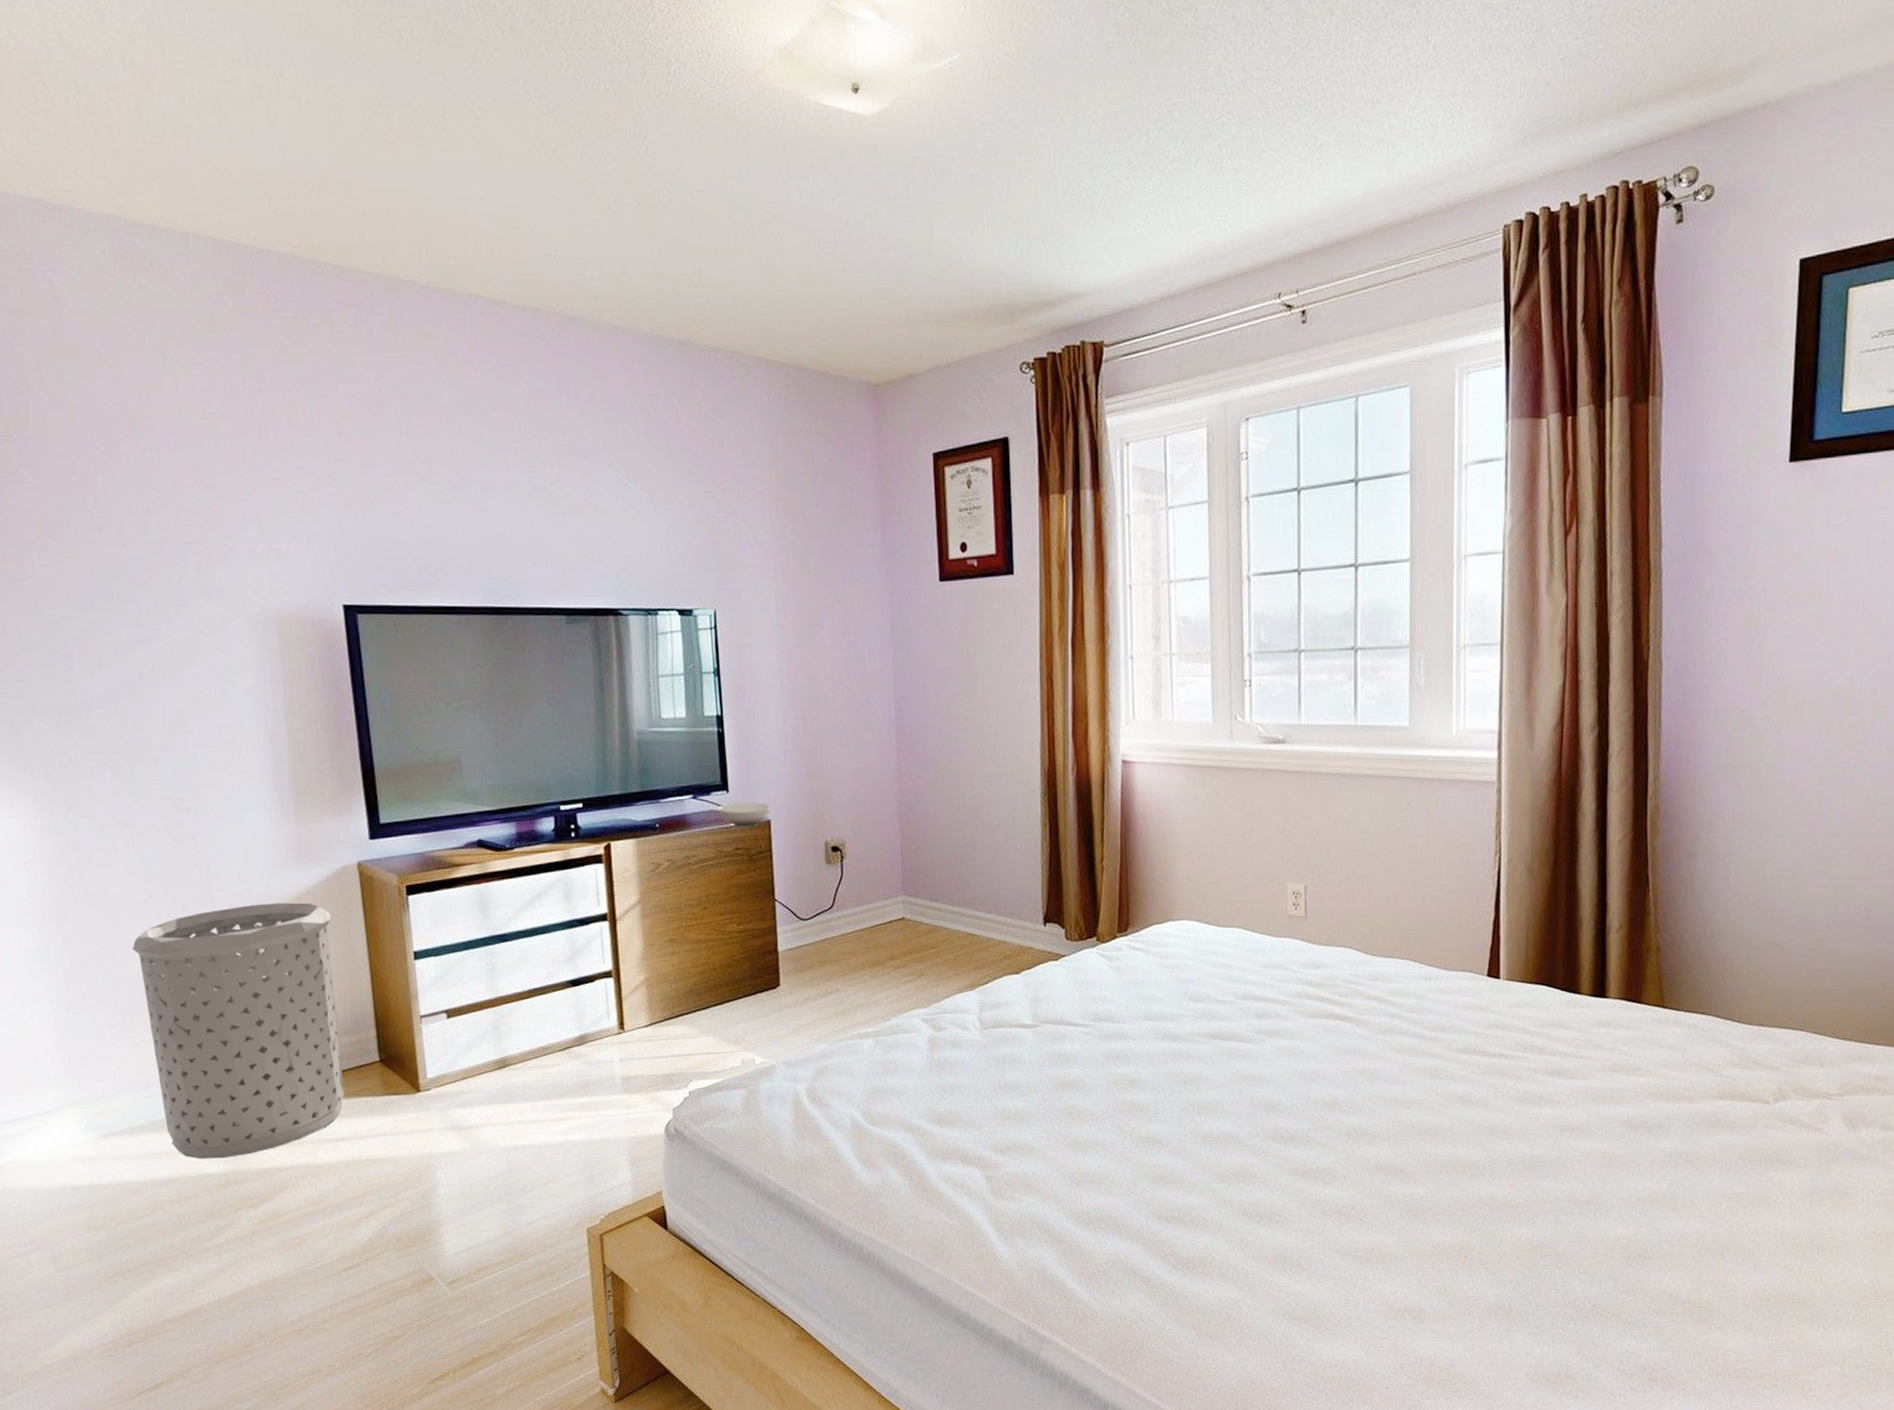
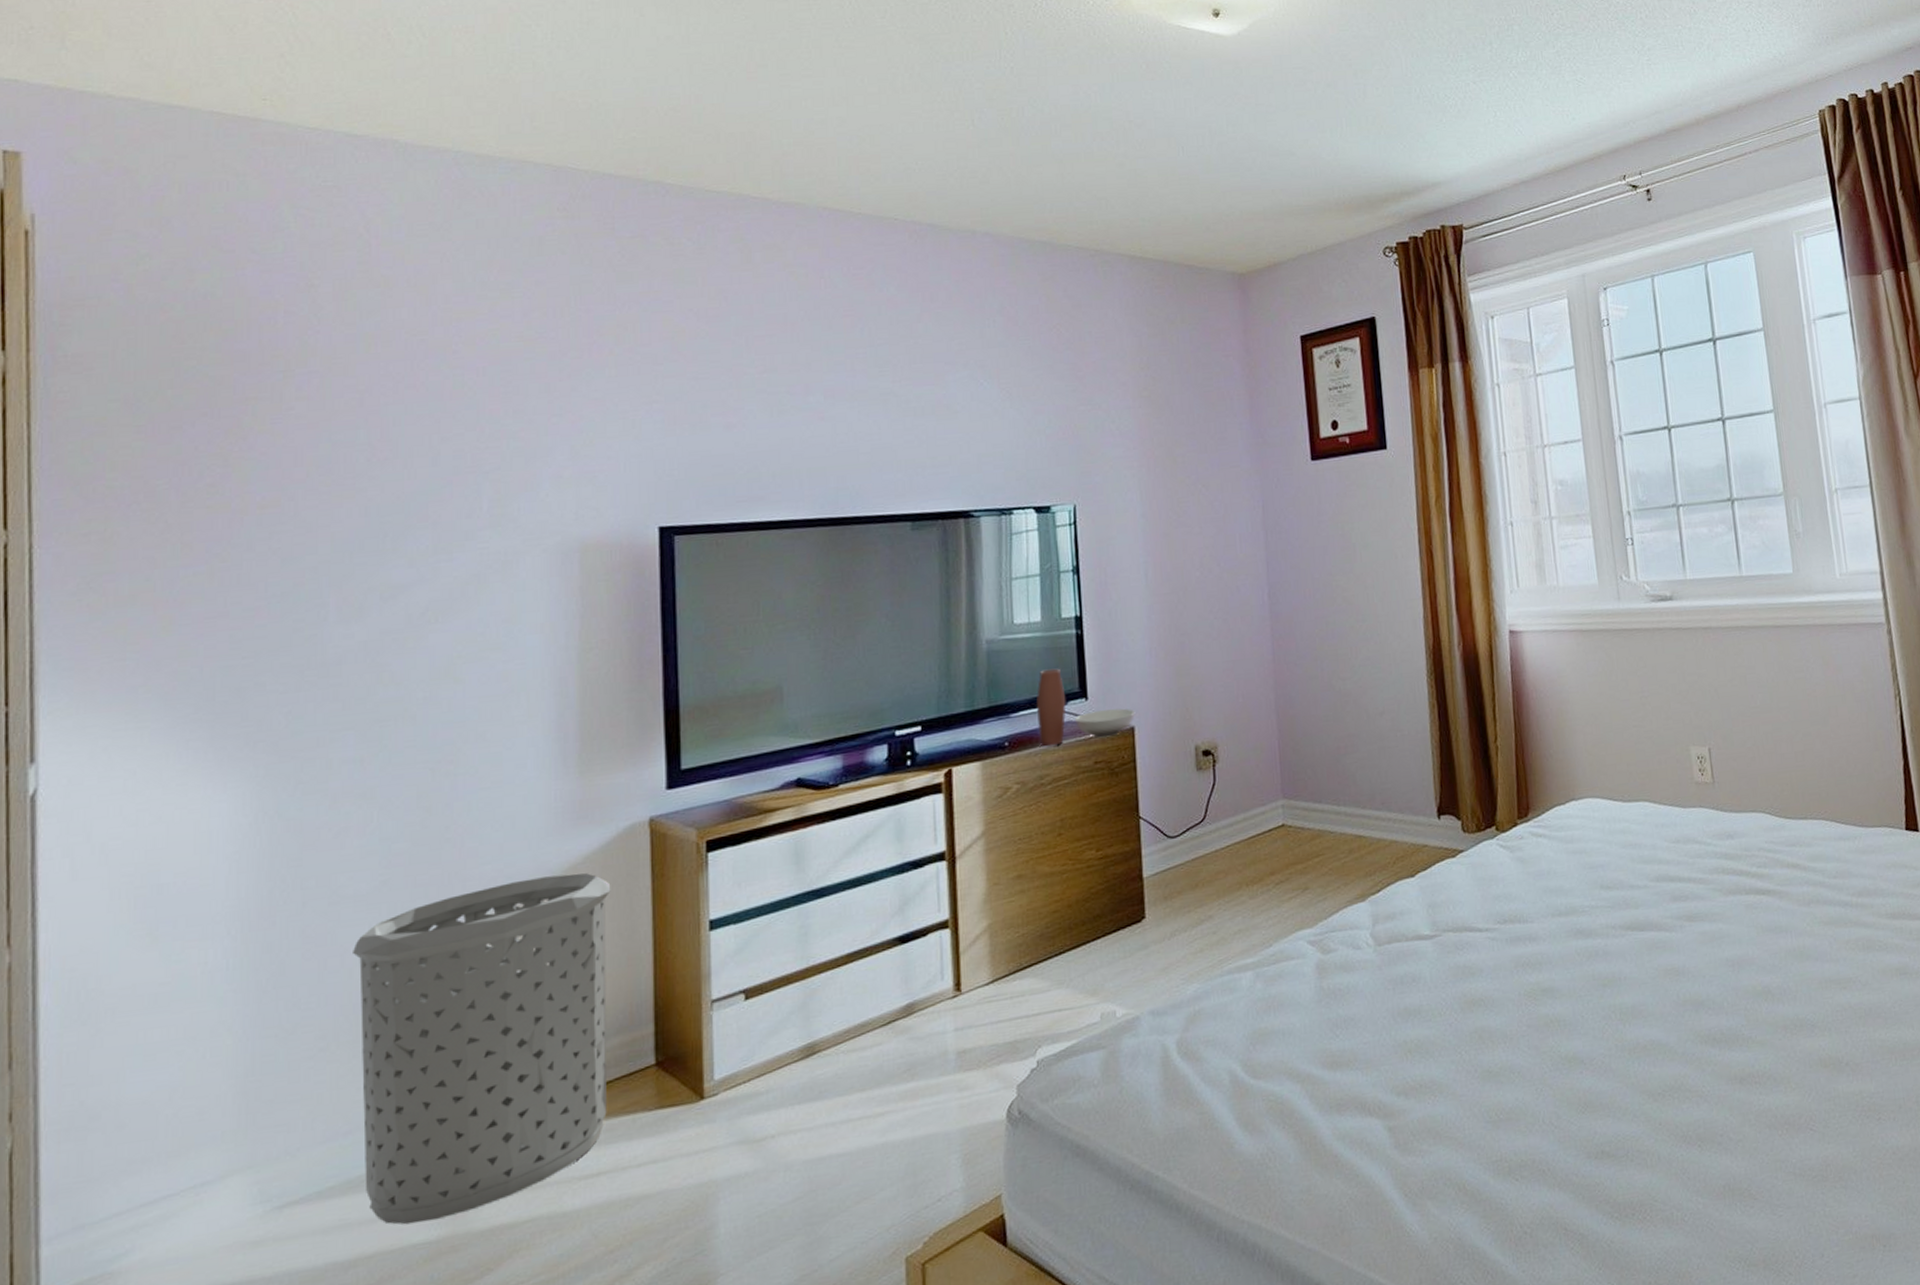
vase: none [682,762,710,831] -> present [1036,668,1067,747]

